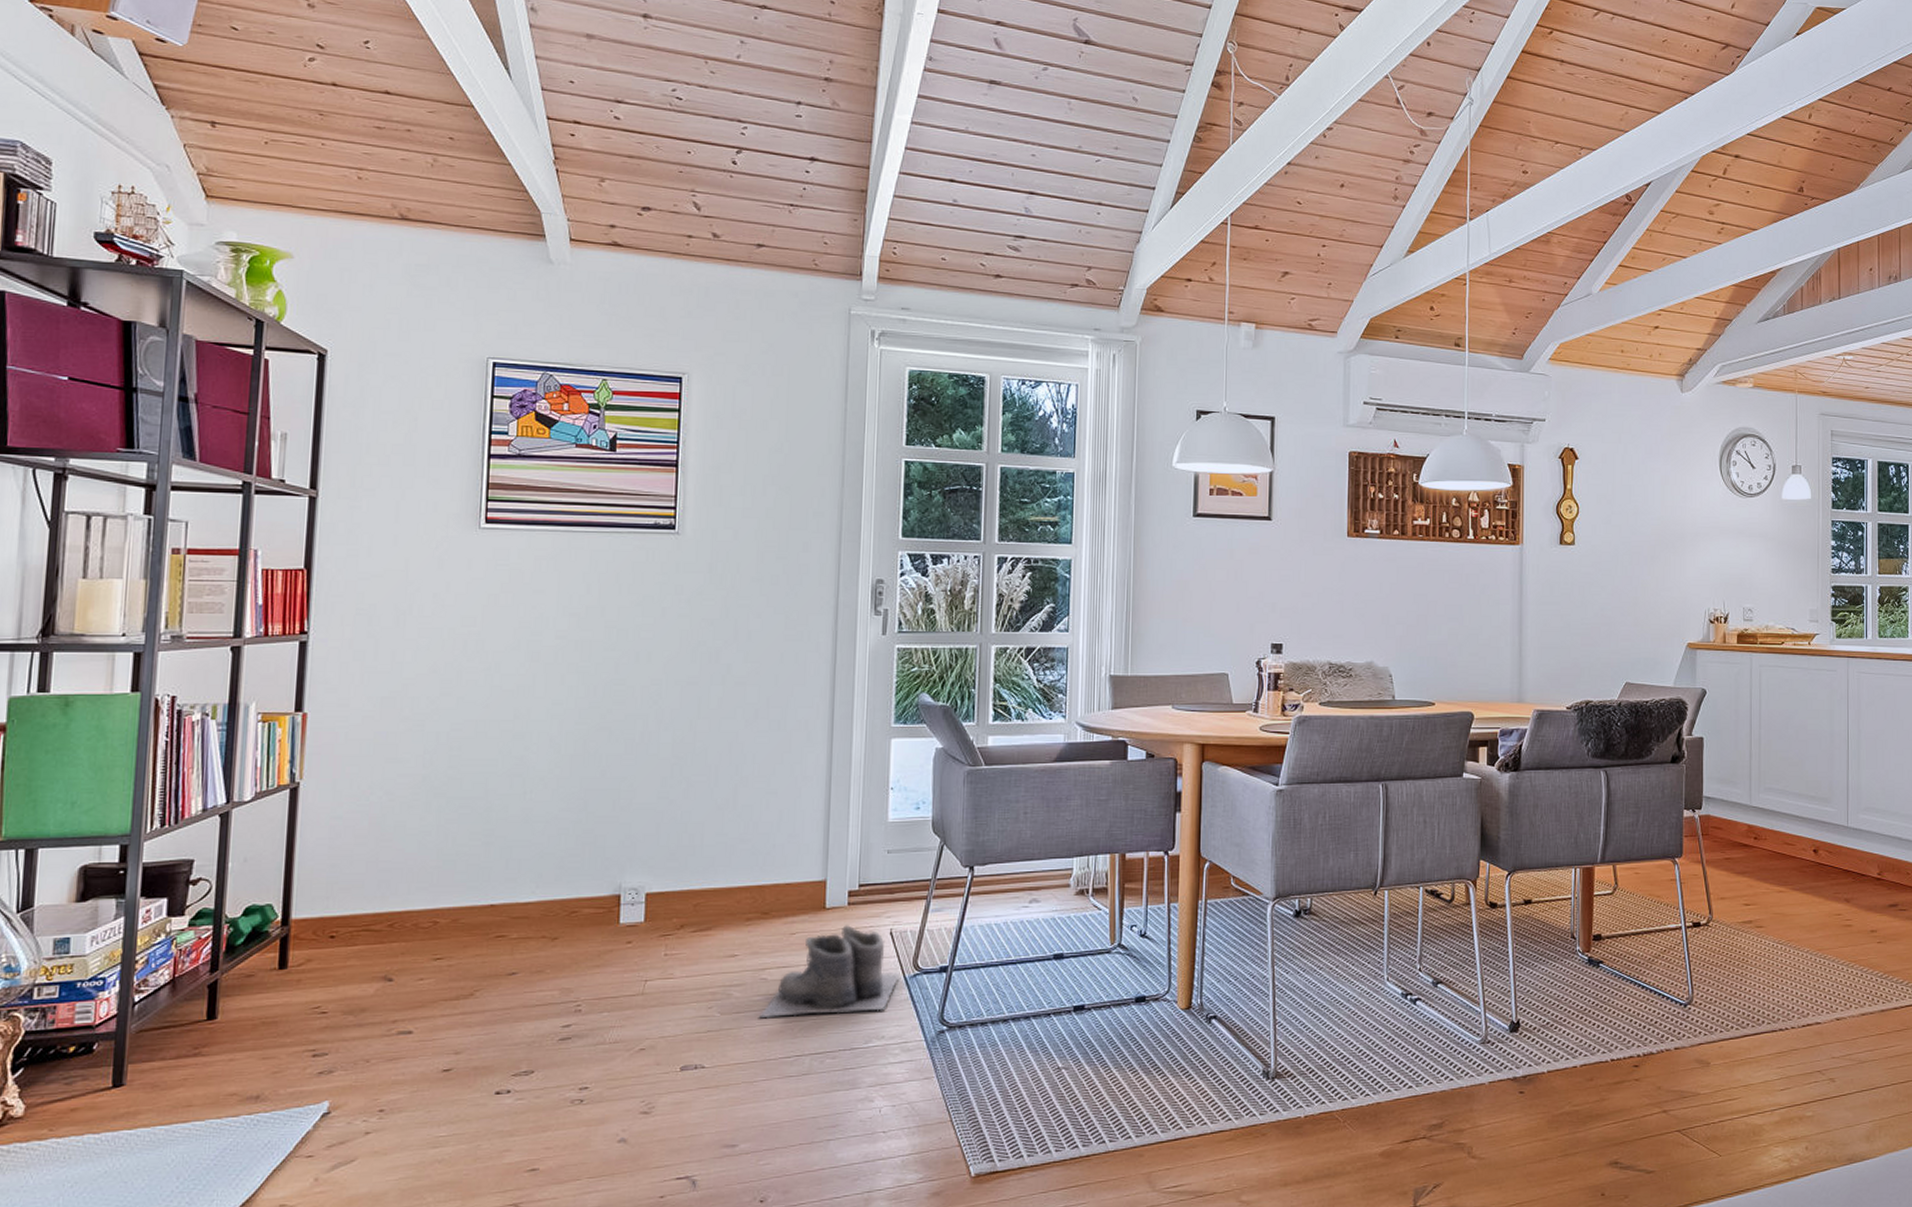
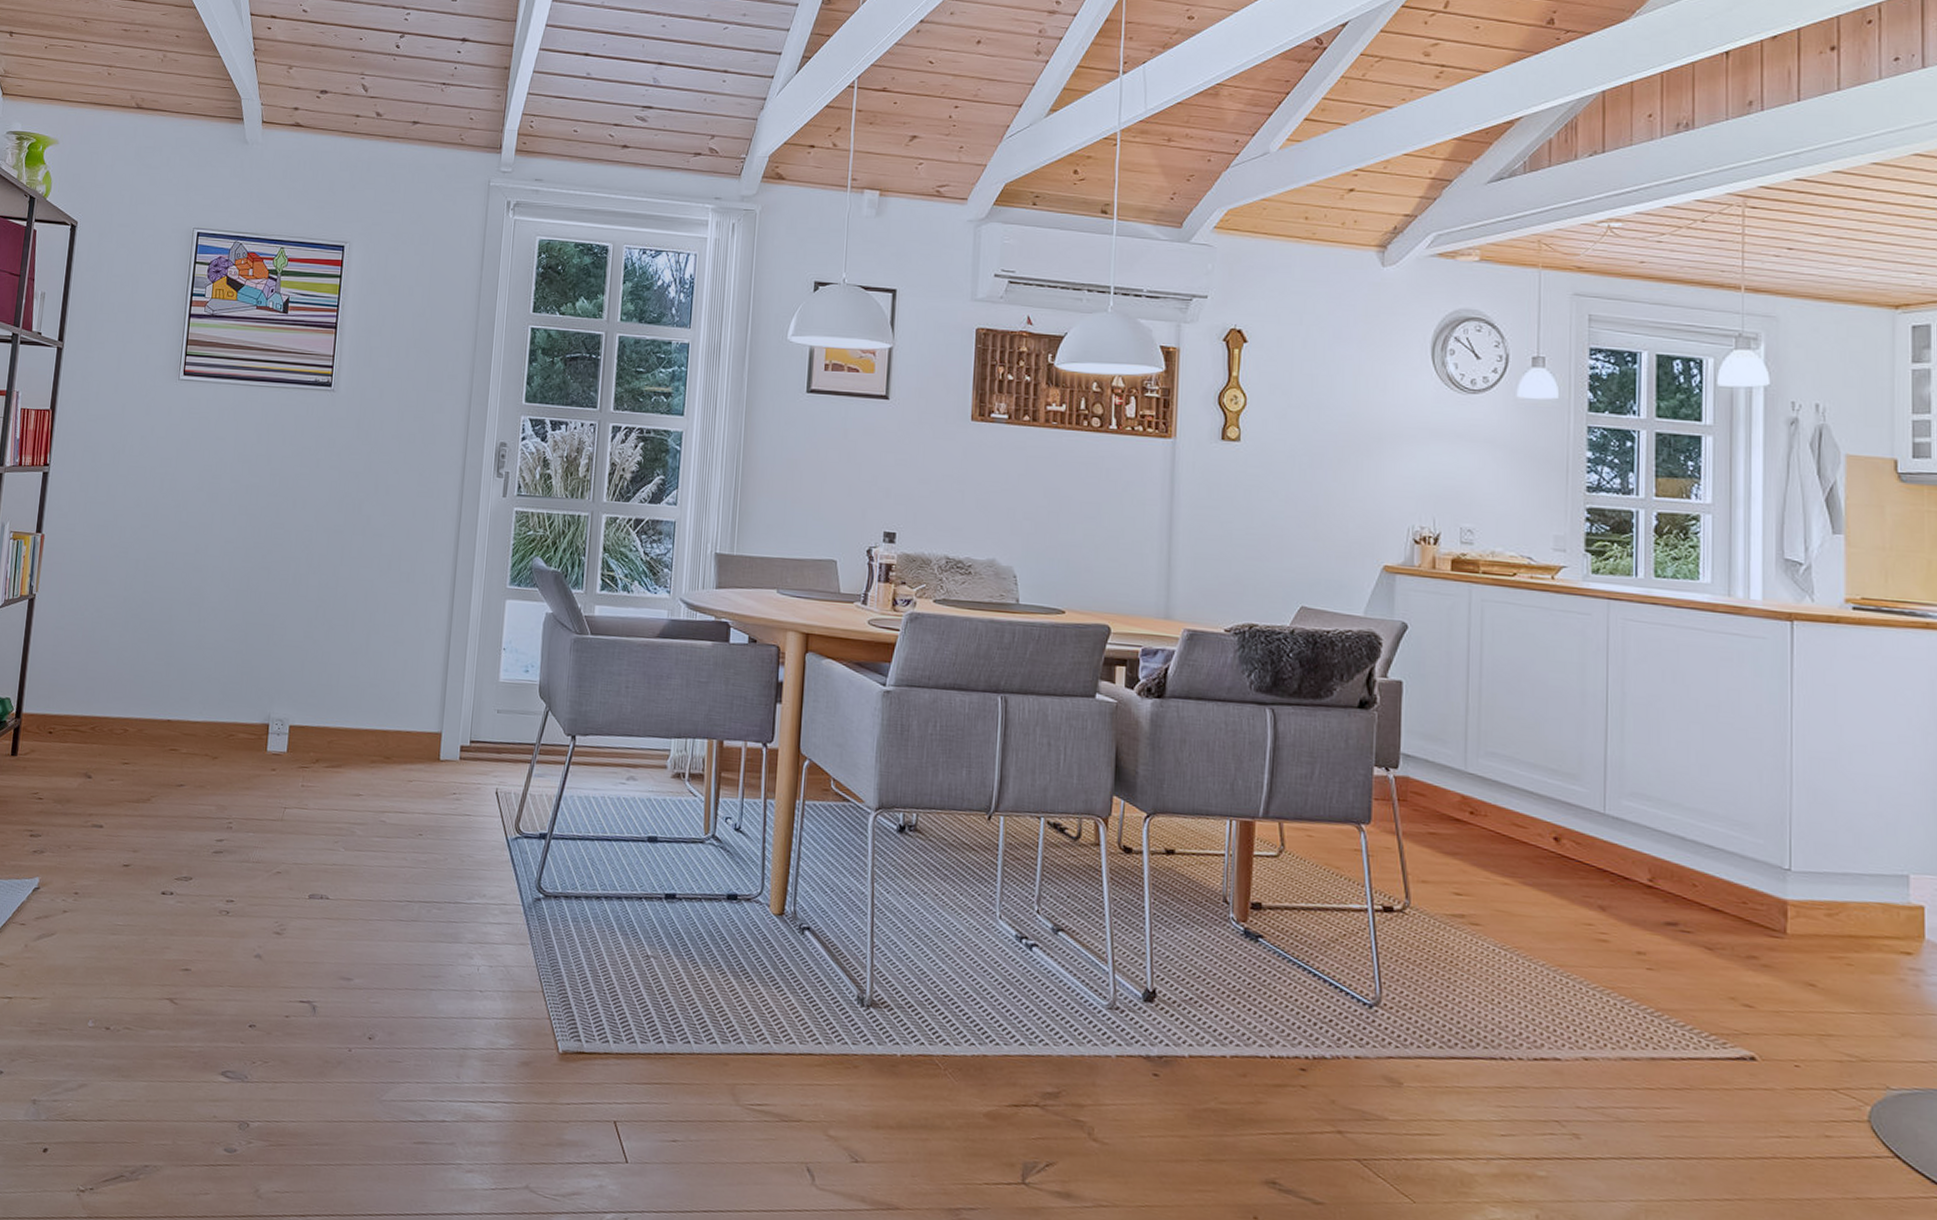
boots: present [759,925,900,1019] -> none [377,779,503,869]

